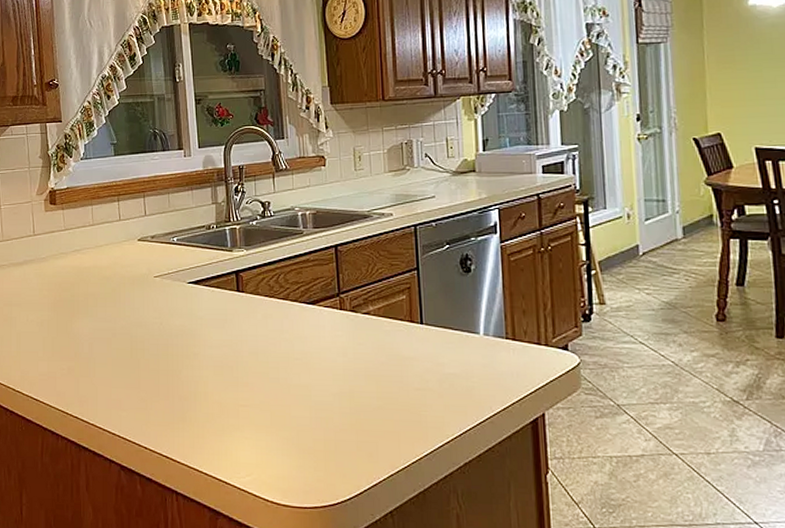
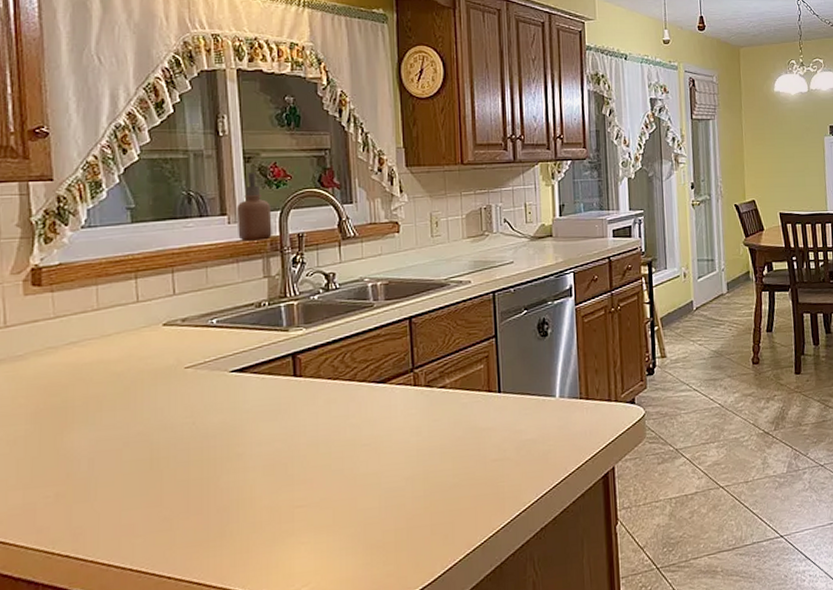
soap dispenser: none [190,113,218,172] -> present [236,173,272,241]

